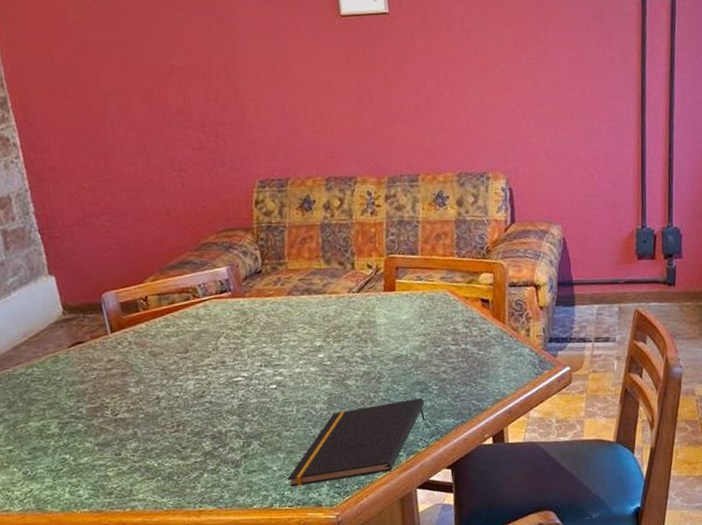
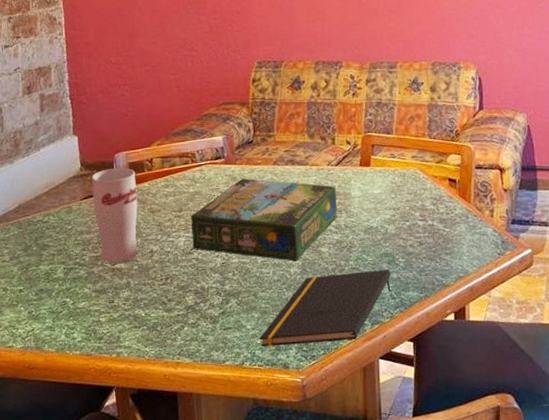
cup: none [77,308,142,415] -> present [91,167,138,264]
board game: none [198,312,363,397] -> present [191,178,338,261]

